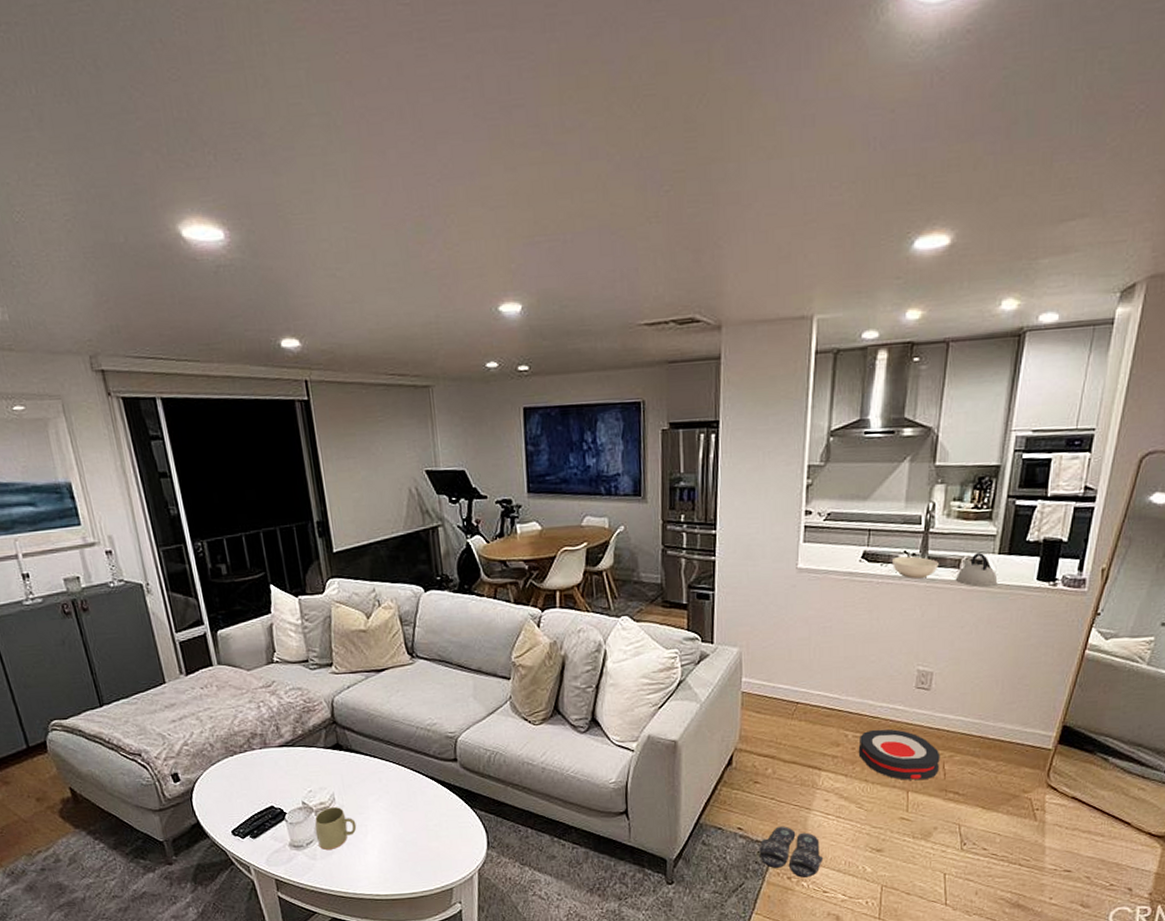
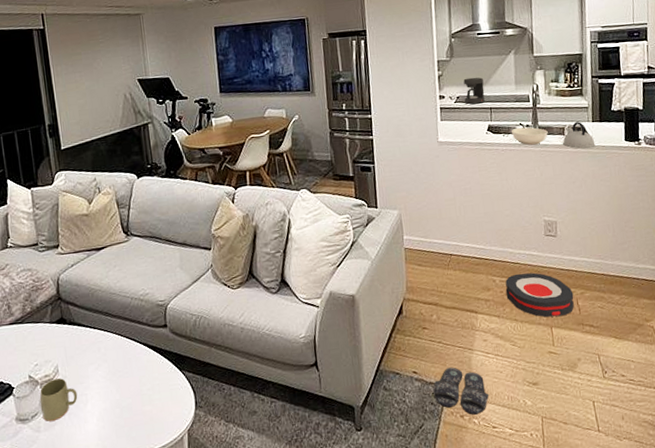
coffee maker: none [837,489,864,524] -> present [463,77,485,105]

